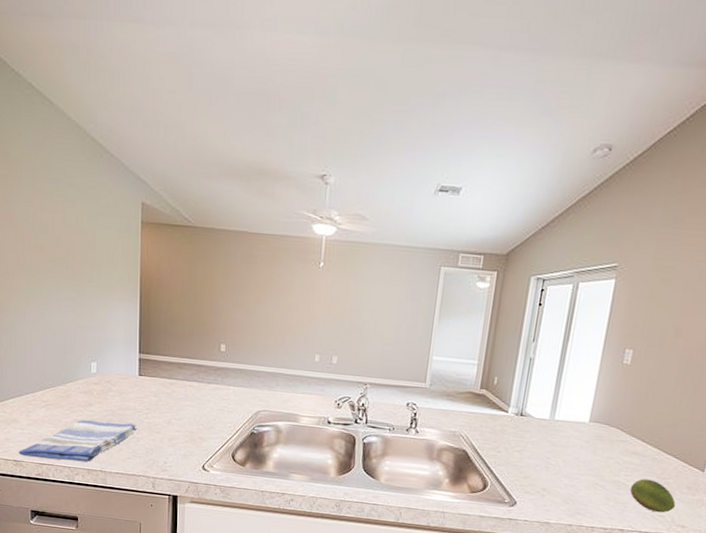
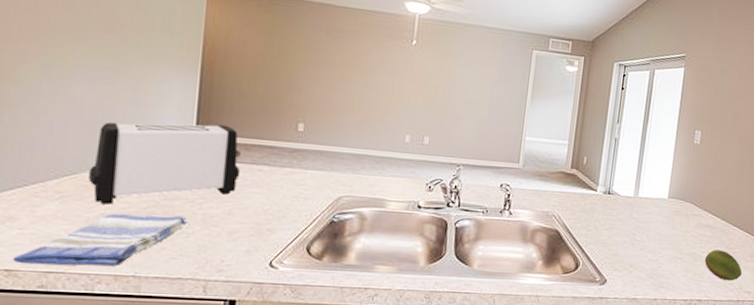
toaster: none [64,344,176,412] -> present [89,122,241,205]

